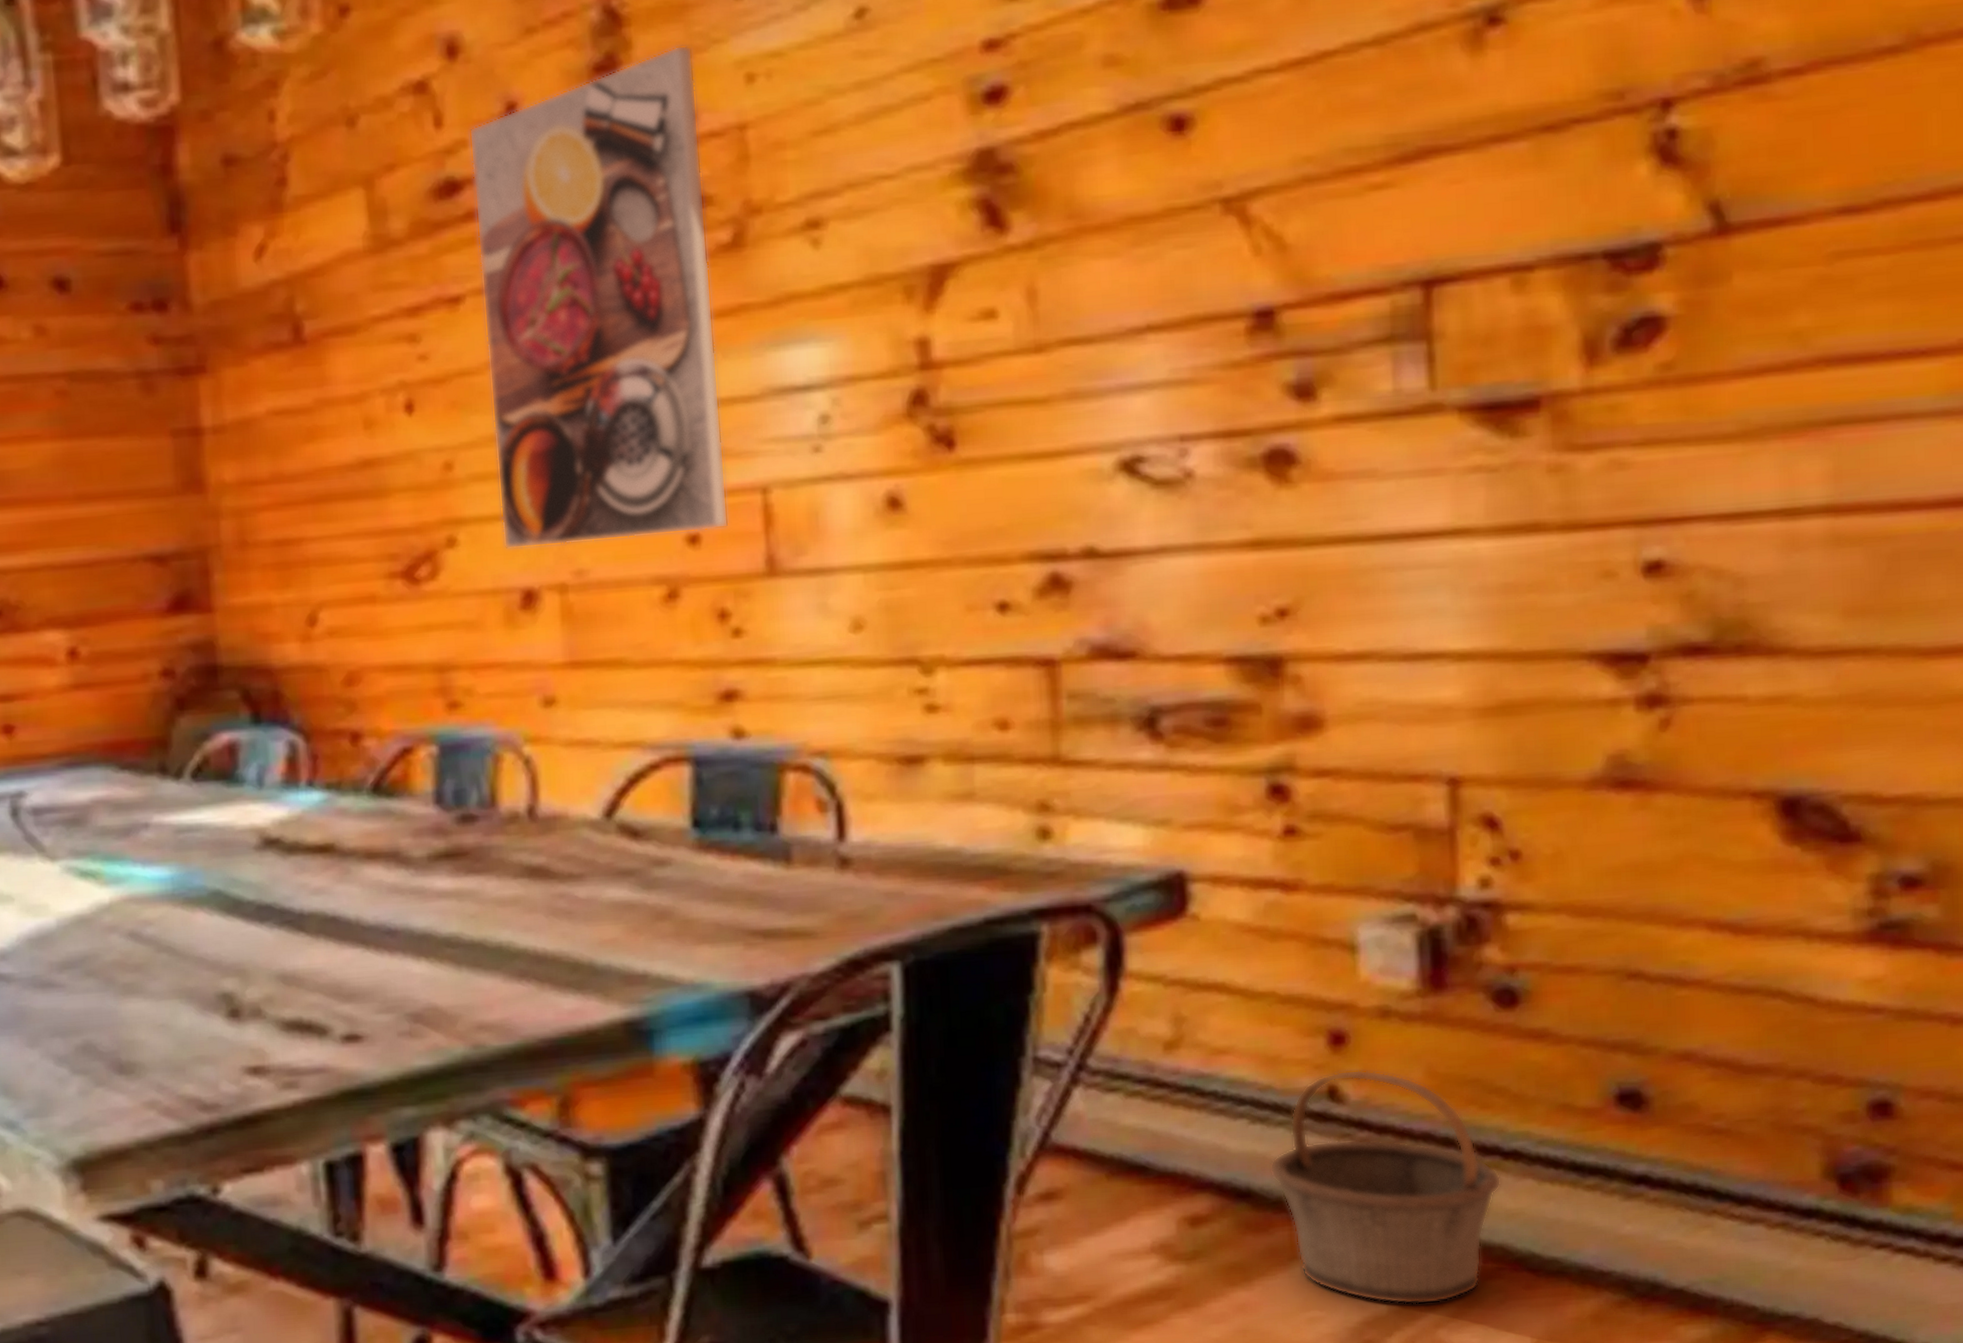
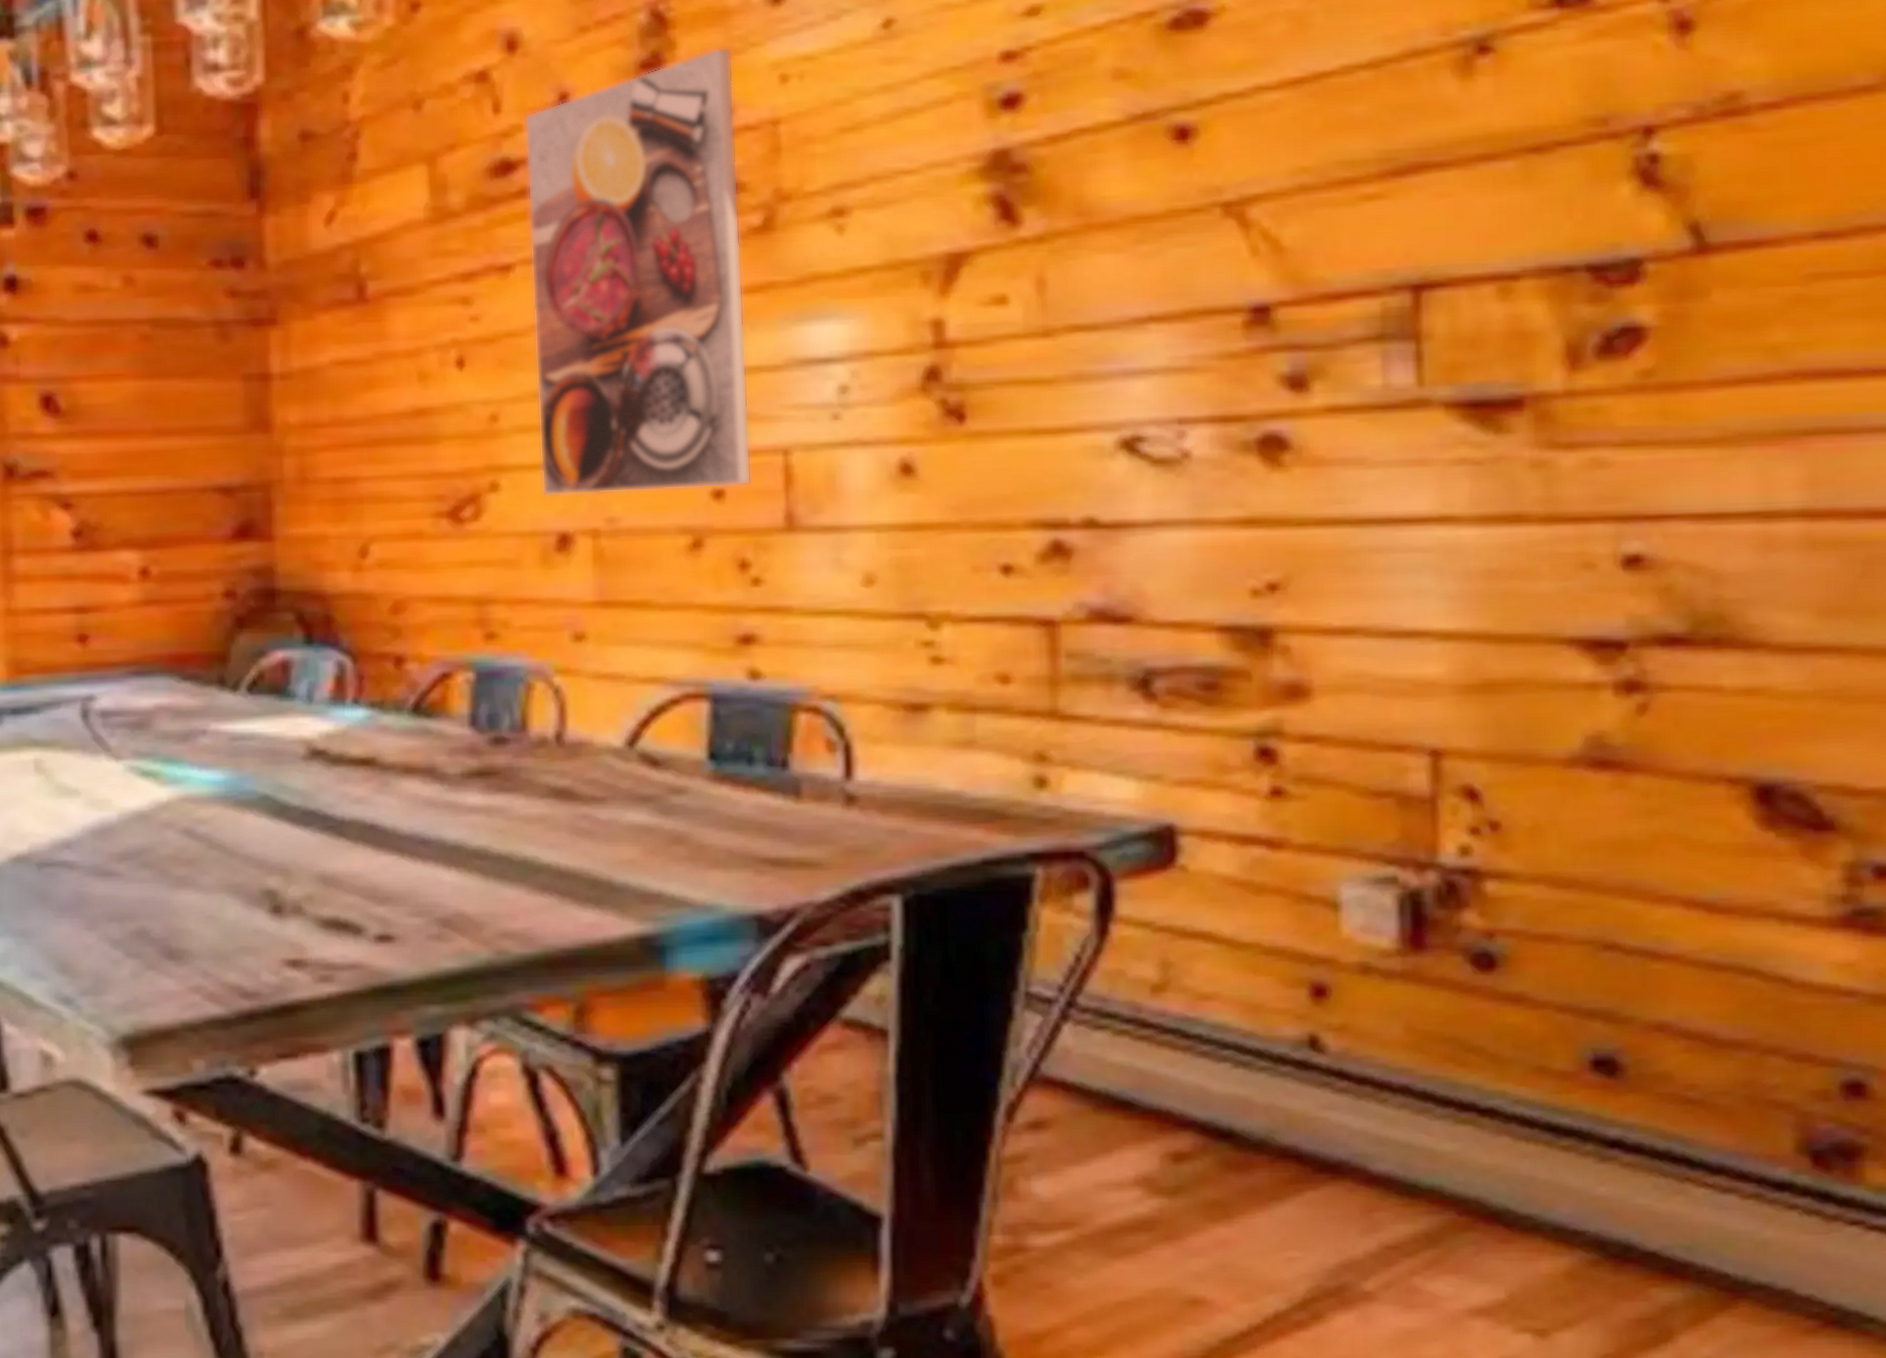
basket: present [1270,1069,1501,1305] -> none [1251,1021,1477,1252]

